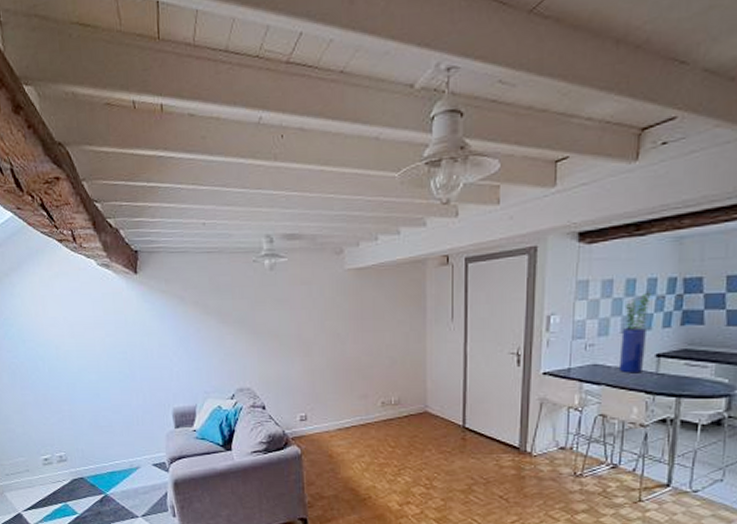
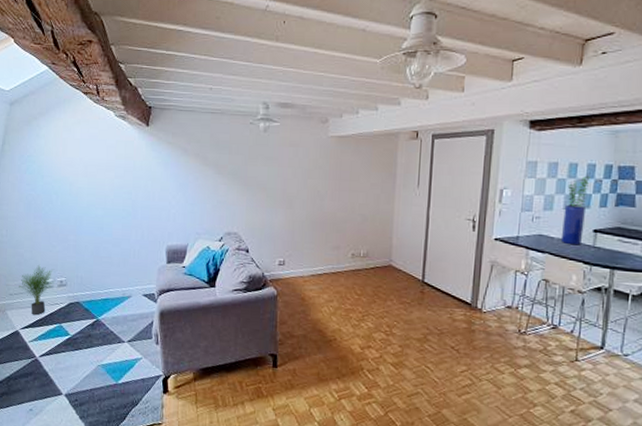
potted plant: none [14,441,53,495] -> present [19,265,54,315]

